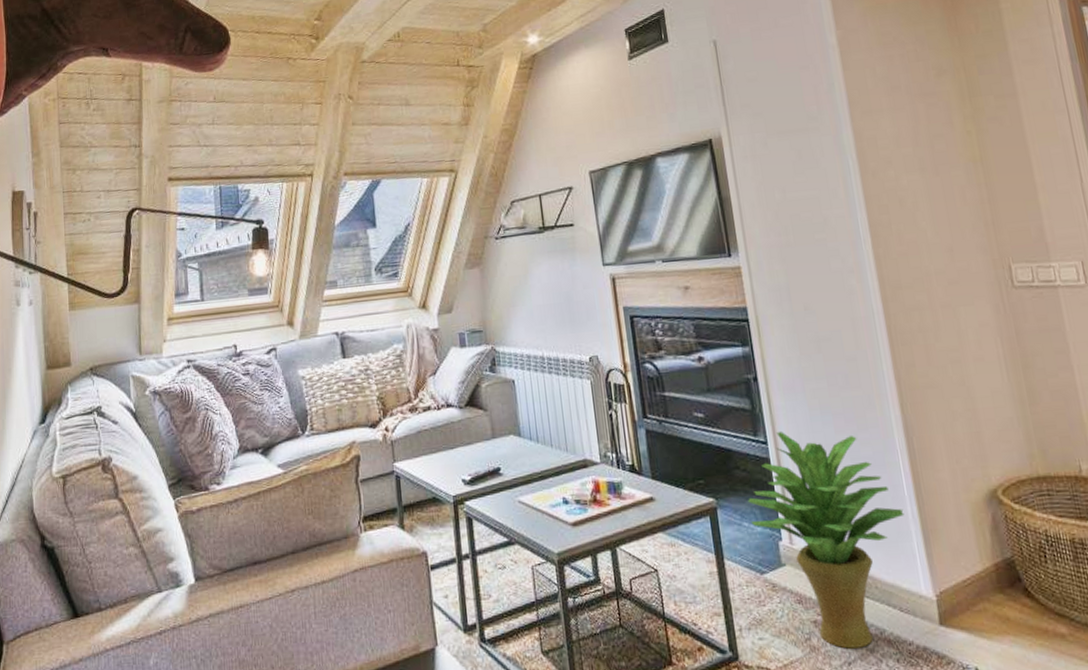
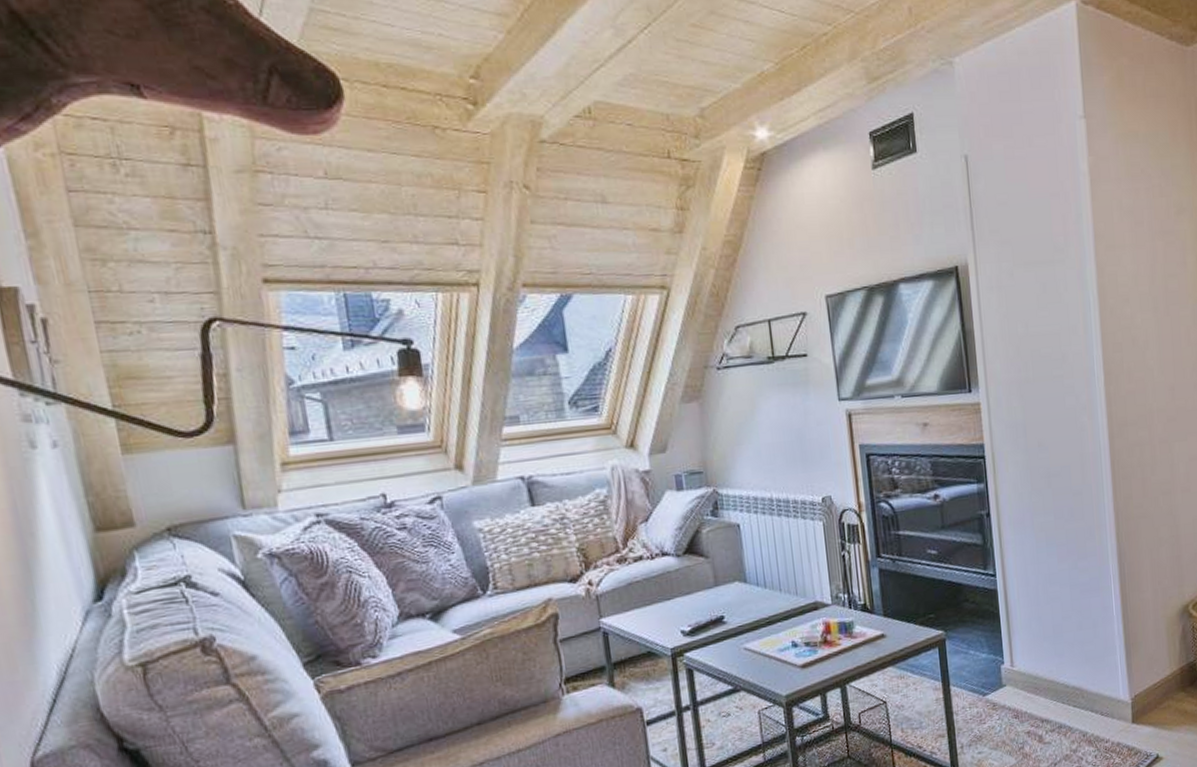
potted plant: present [748,430,905,649] -> none [975,563,1112,752]

